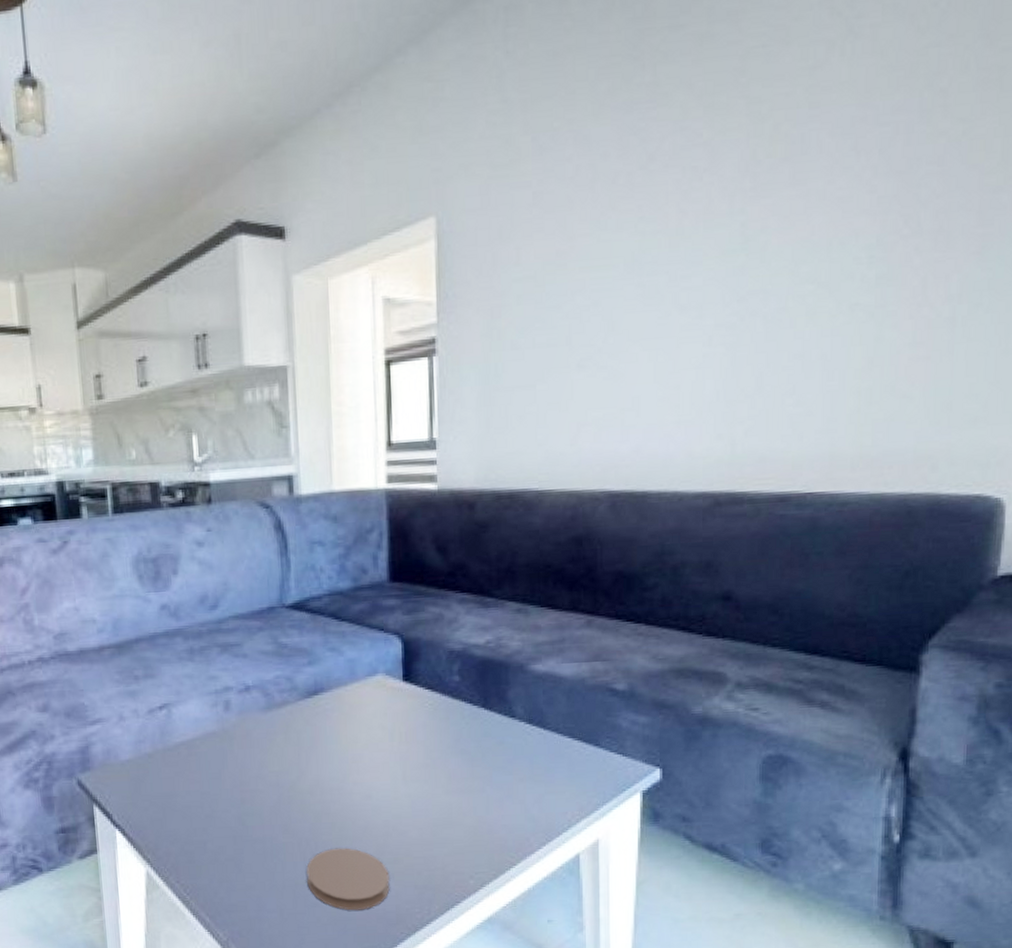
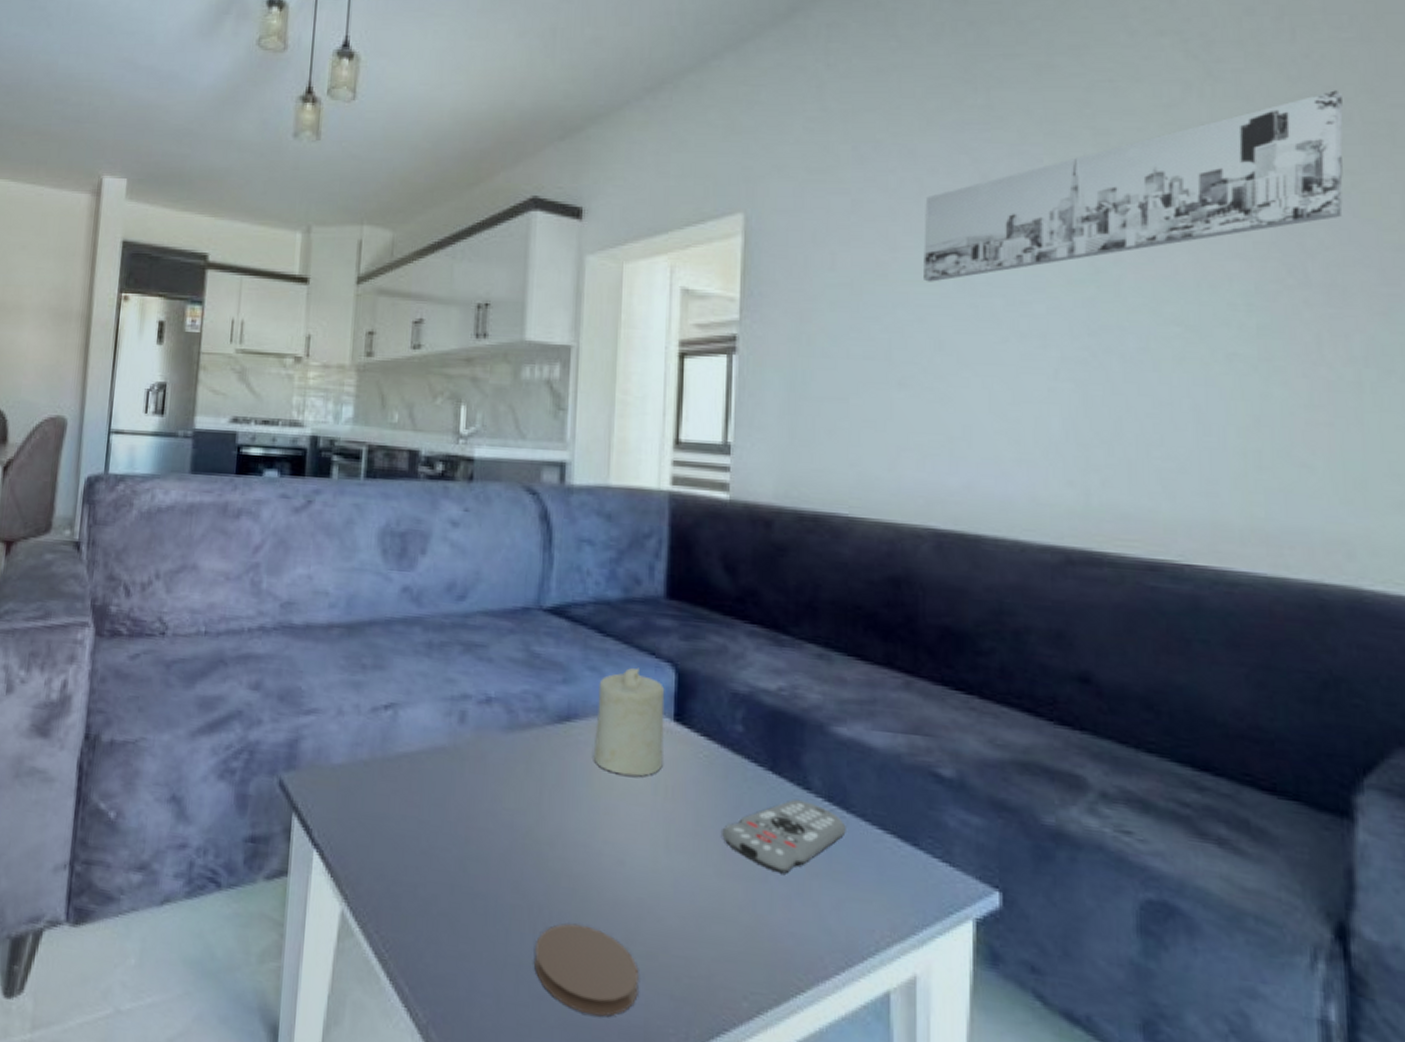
candle: none [339,643,396,730] -> present [594,668,665,777]
remote control: none [447,726,544,784] -> present [722,799,846,874]
wall art: none [598,38,962,267] -> present [924,90,1343,282]

